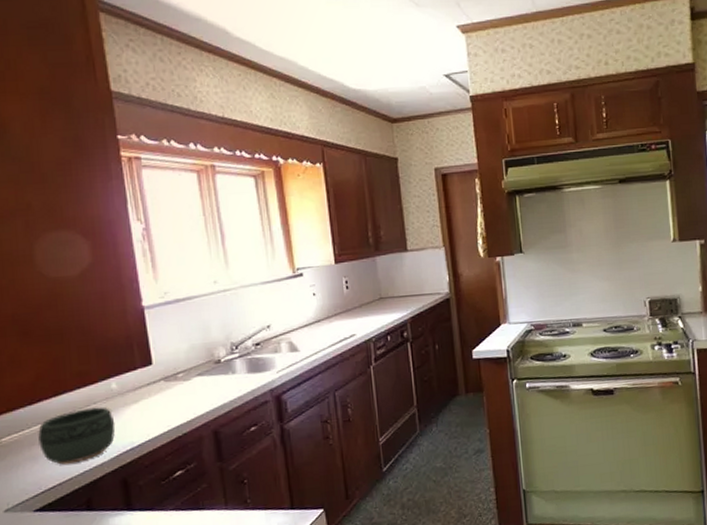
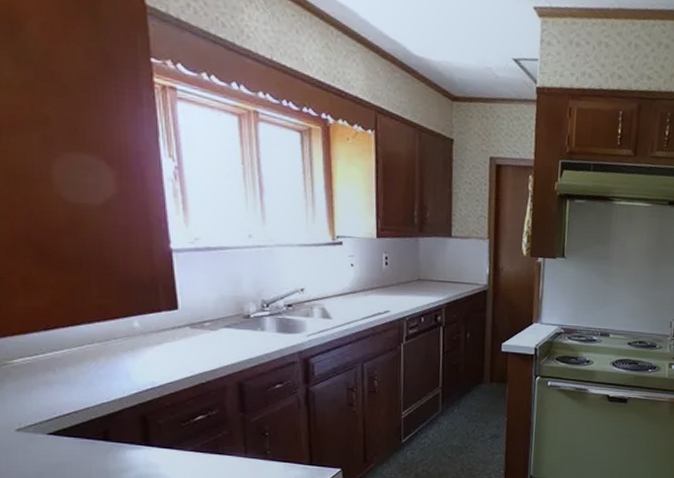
bowl: present [38,407,116,465] -> none [53,342,136,394]

